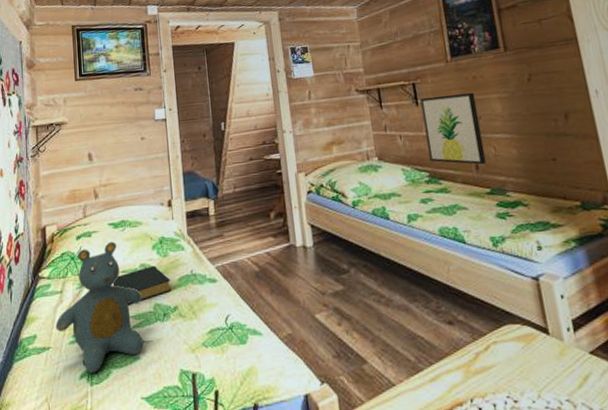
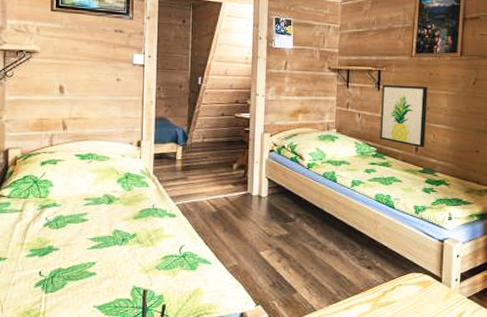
teddy bear: present [55,241,144,374] -> none [13,171,104,283]
hardback book: present [113,265,172,305] -> none [75,197,133,229]

